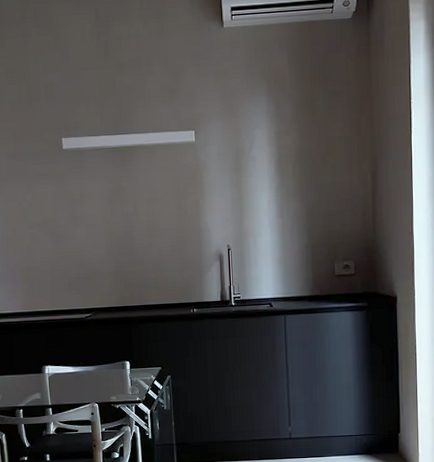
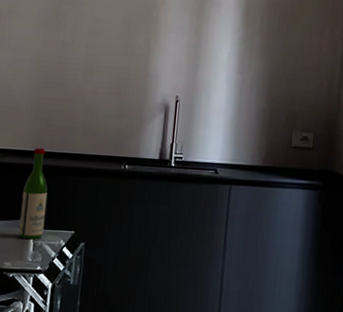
wine bottle: none [116,304,137,378] -> present [18,148,48,240]

